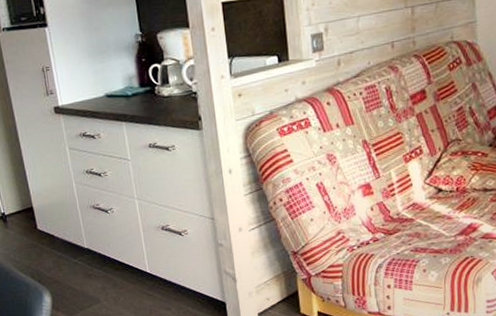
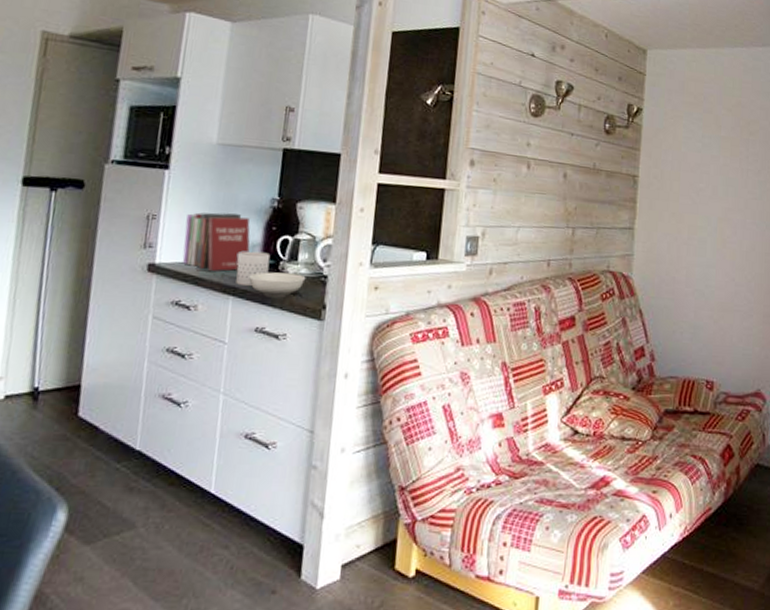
books: none [72,52,129,106] -> present [182,212,250,272]
mug: none [120,81,148,112] -> present [235,251,271,286]
bowl: none [133,94,180,118] -> present [249,272,306,298]

